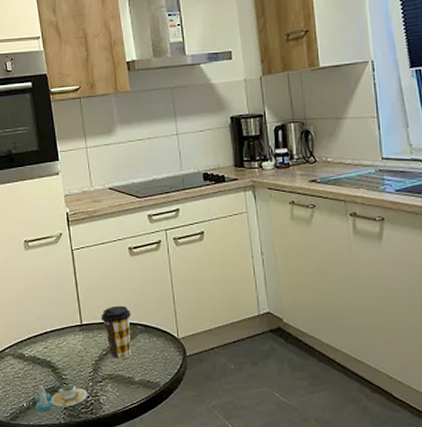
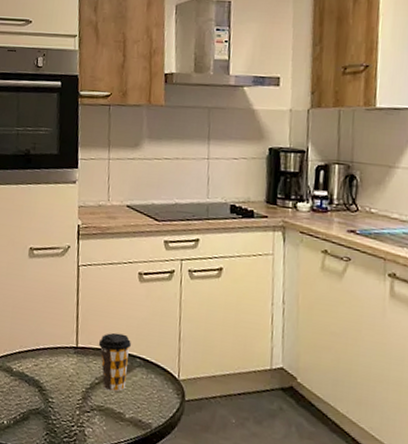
salt and pepper shaker set: present [34,385,88,412] -> none [16,404,74,434]

